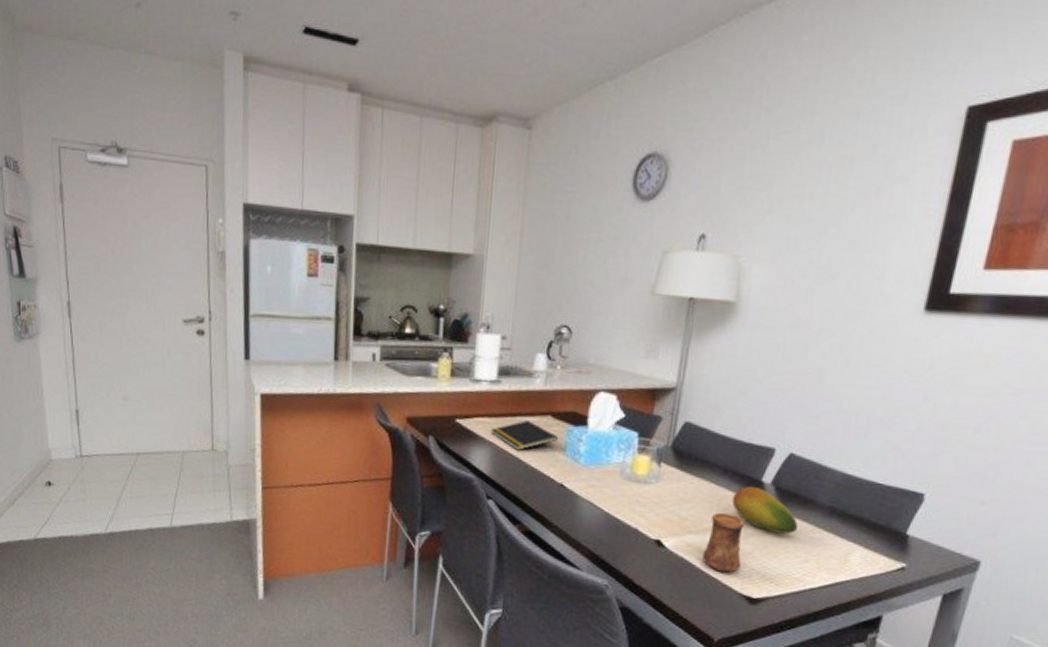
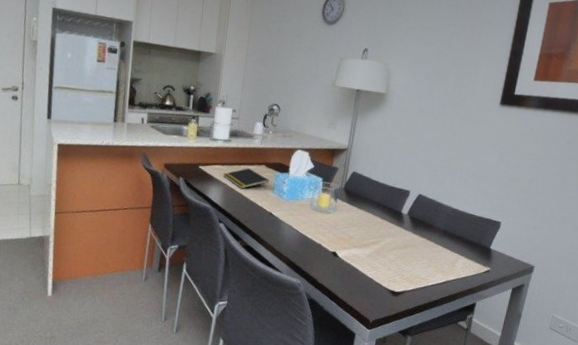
cup: present [702,512,744,573] -> none [363,233,390,275]
fruit: present [732,486,798,535] -> none [382,215,424,248]

